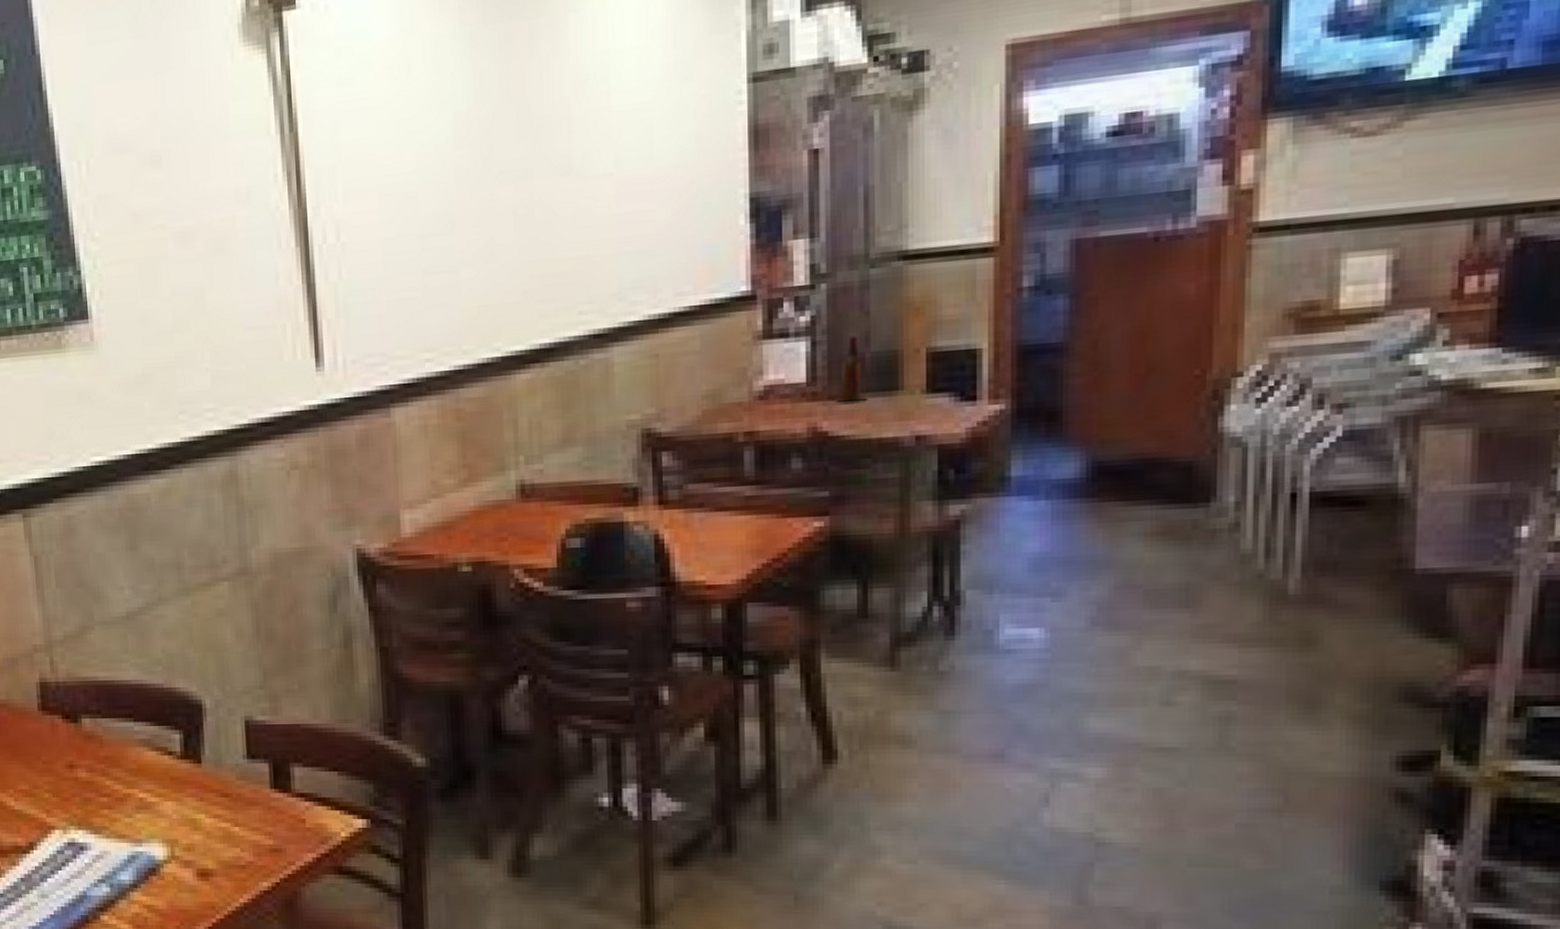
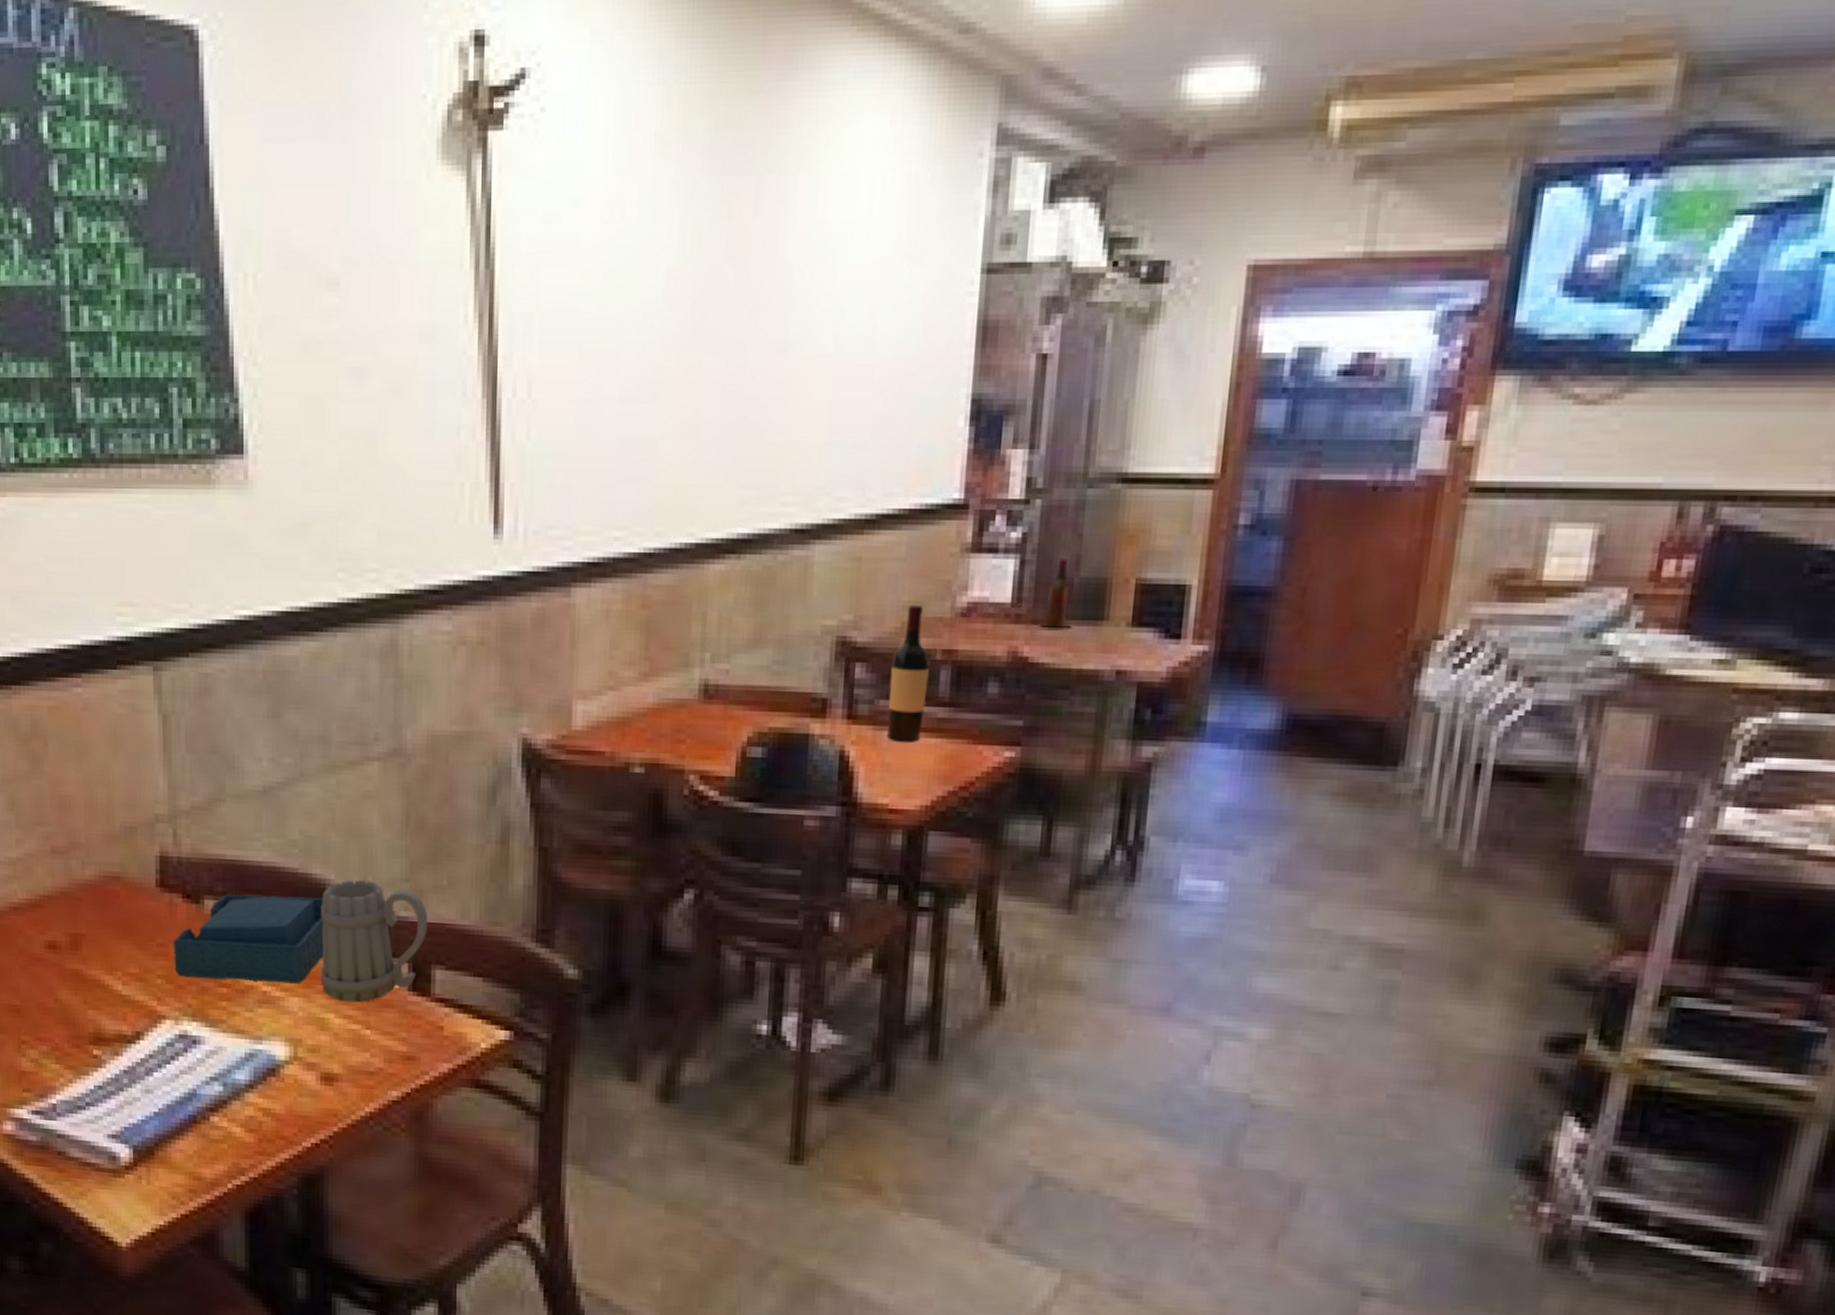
napkin holder: none [56,710,192,791] -> present [173,894,324,984]
beer mug: none [185,690,284,803] -> present [320,880,428,1003]
wine bottle: none [696,393,733,523] -> present [887,605,930,744]

